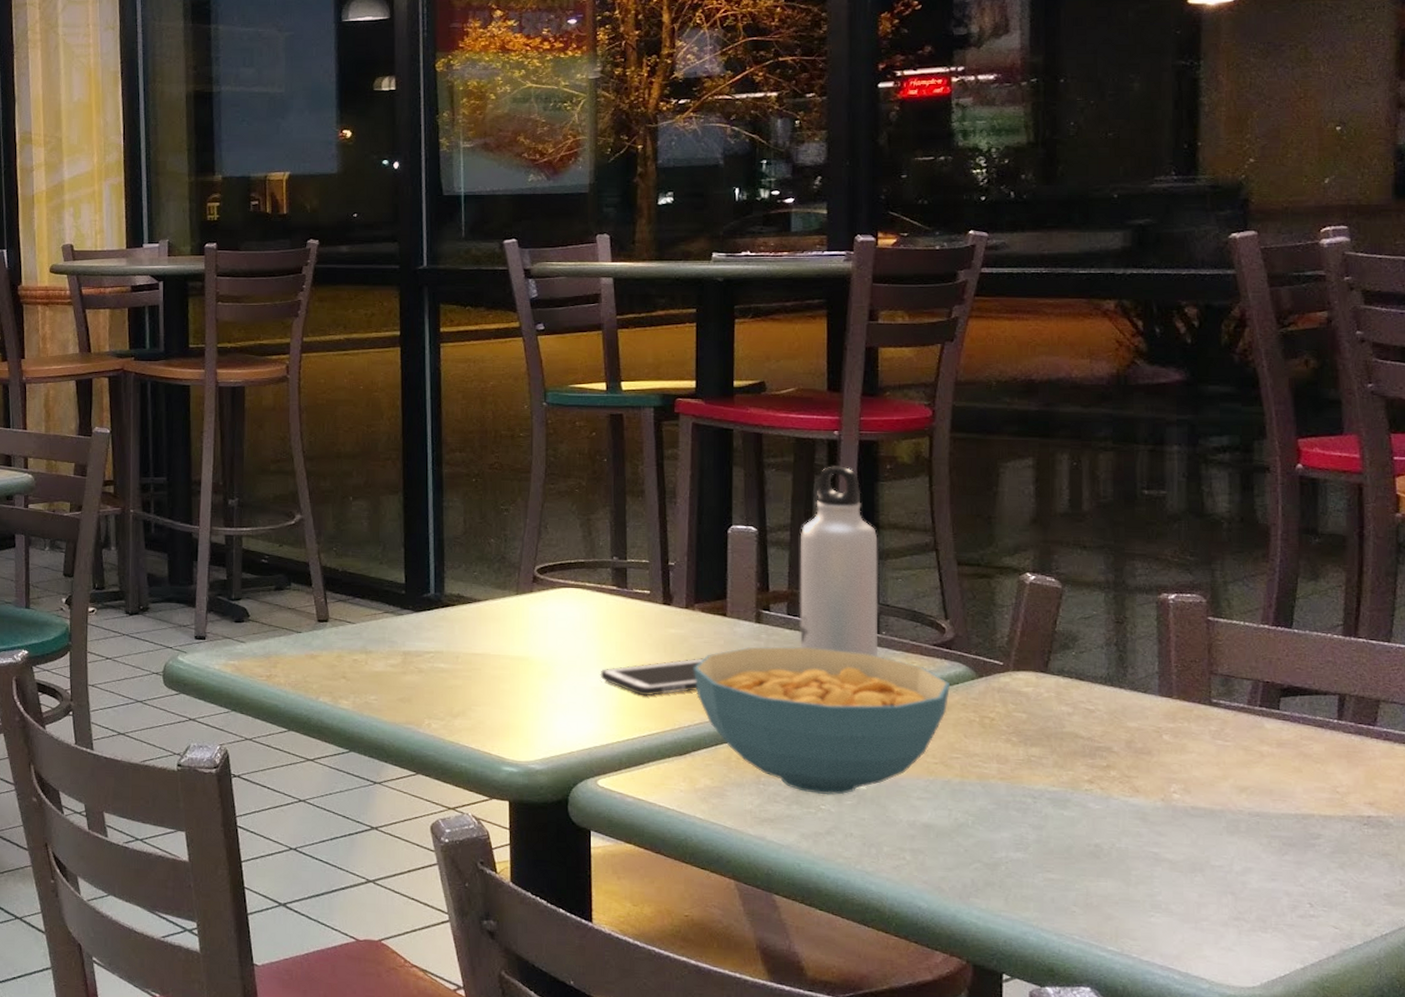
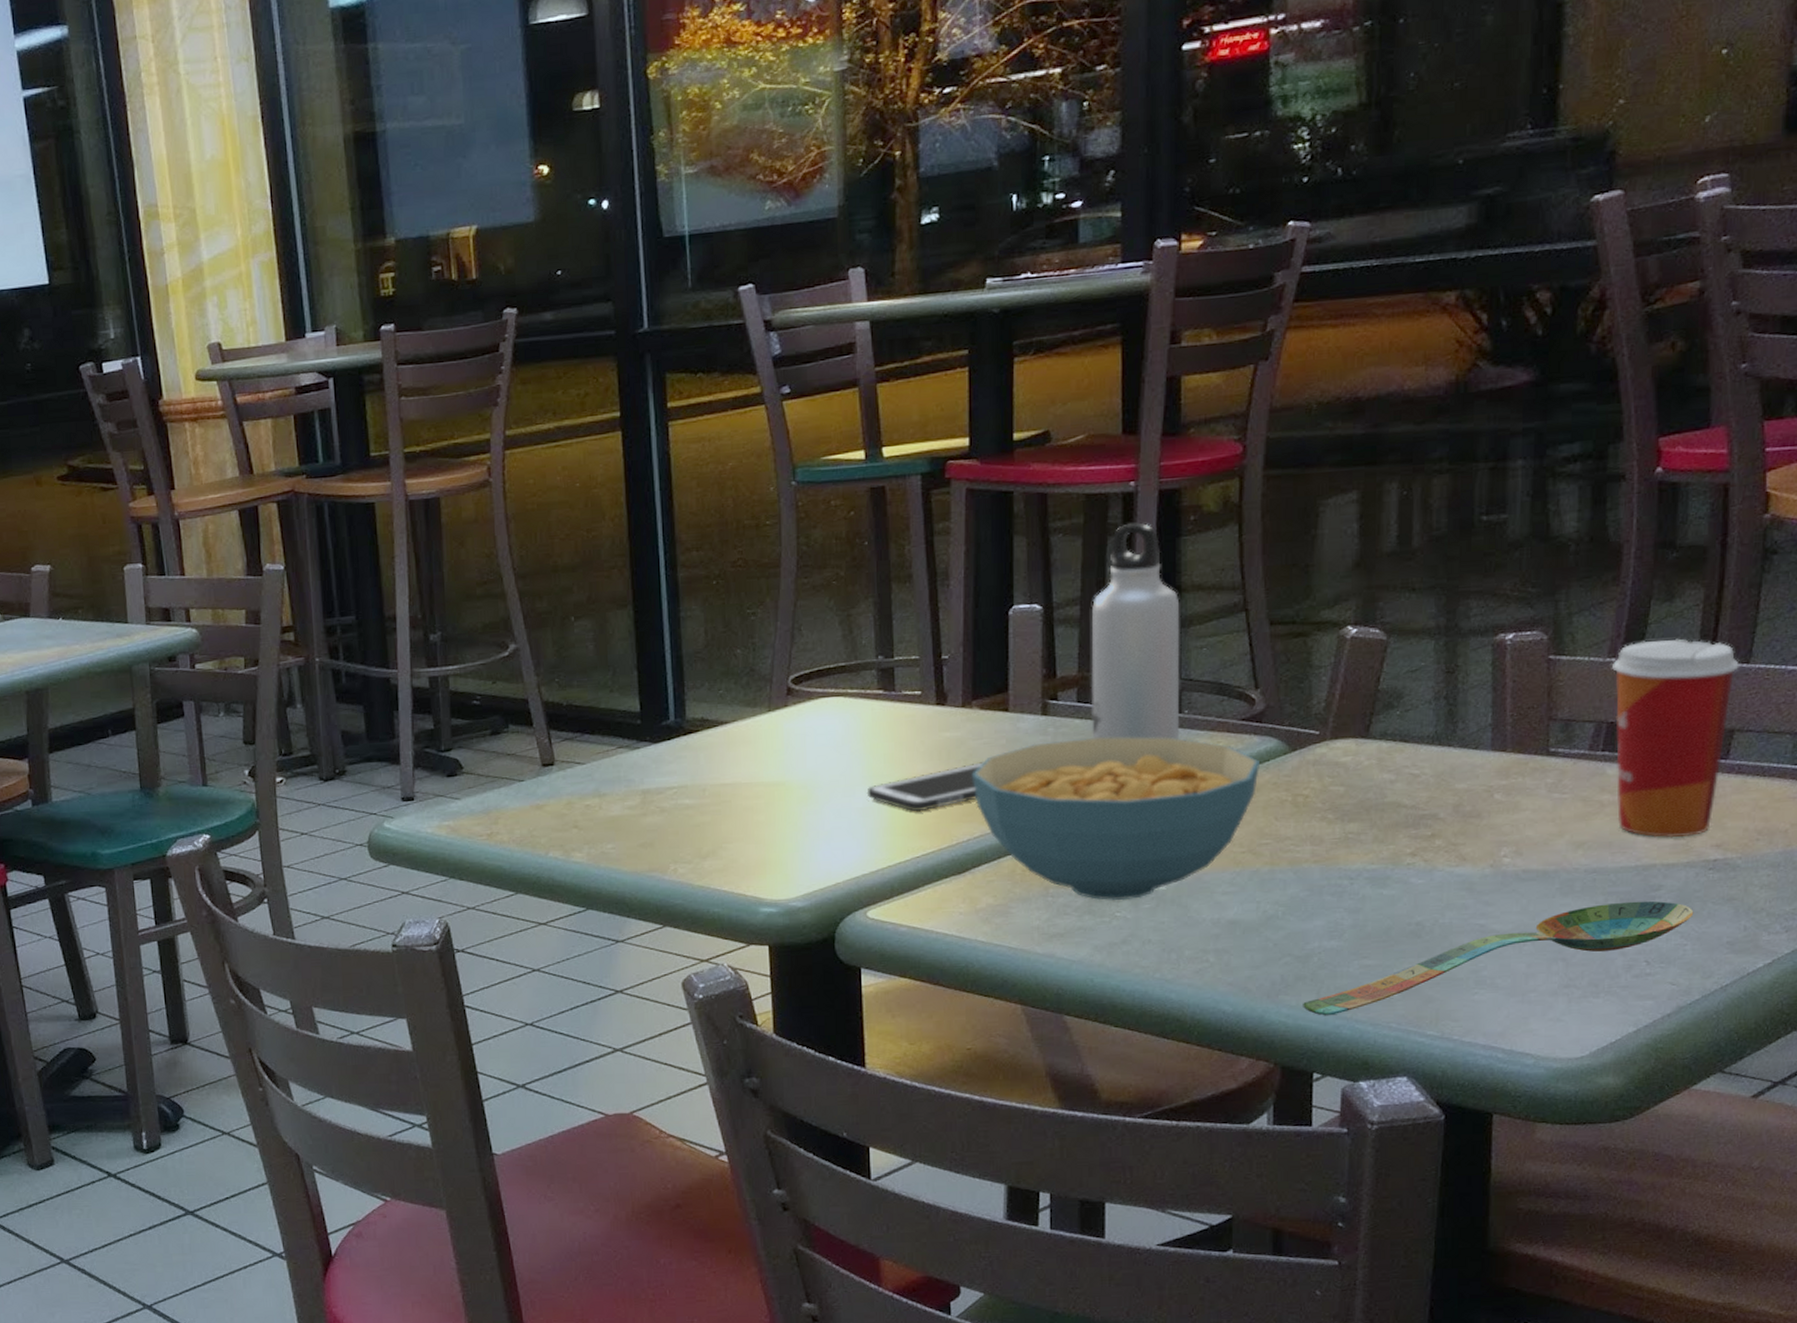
spoon: none [992,846,1352,921] -> present [1303,900,1694,1015]
paper cup: none [1266,612,1383,792] -> present [1612,638,1741,838]

